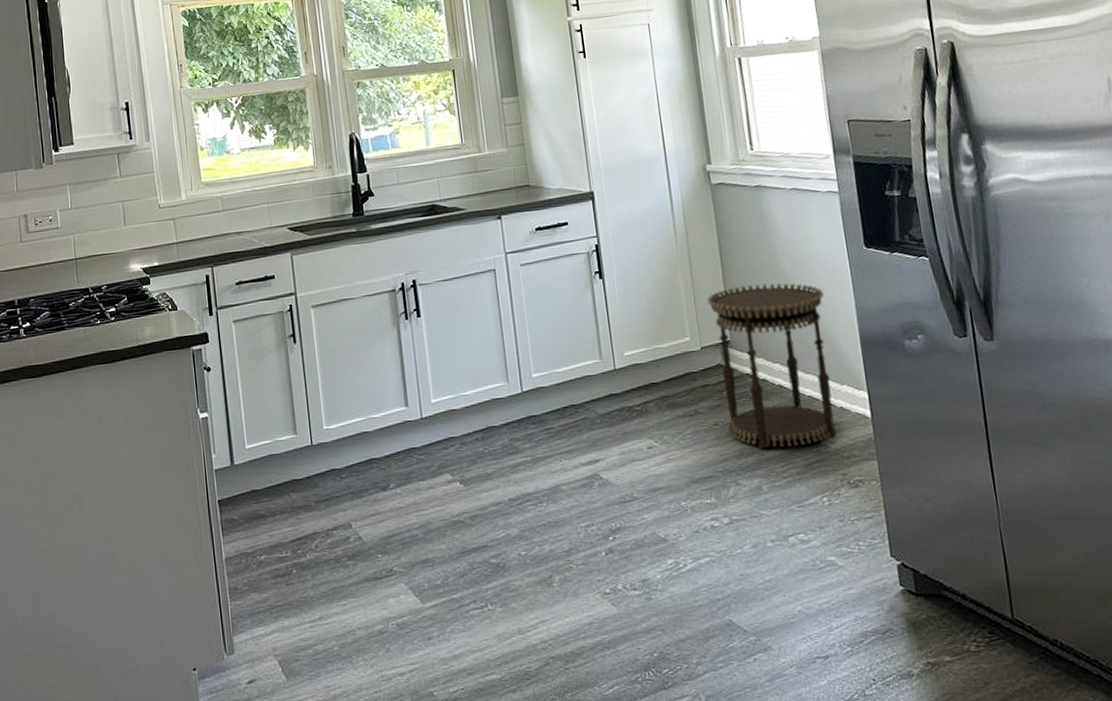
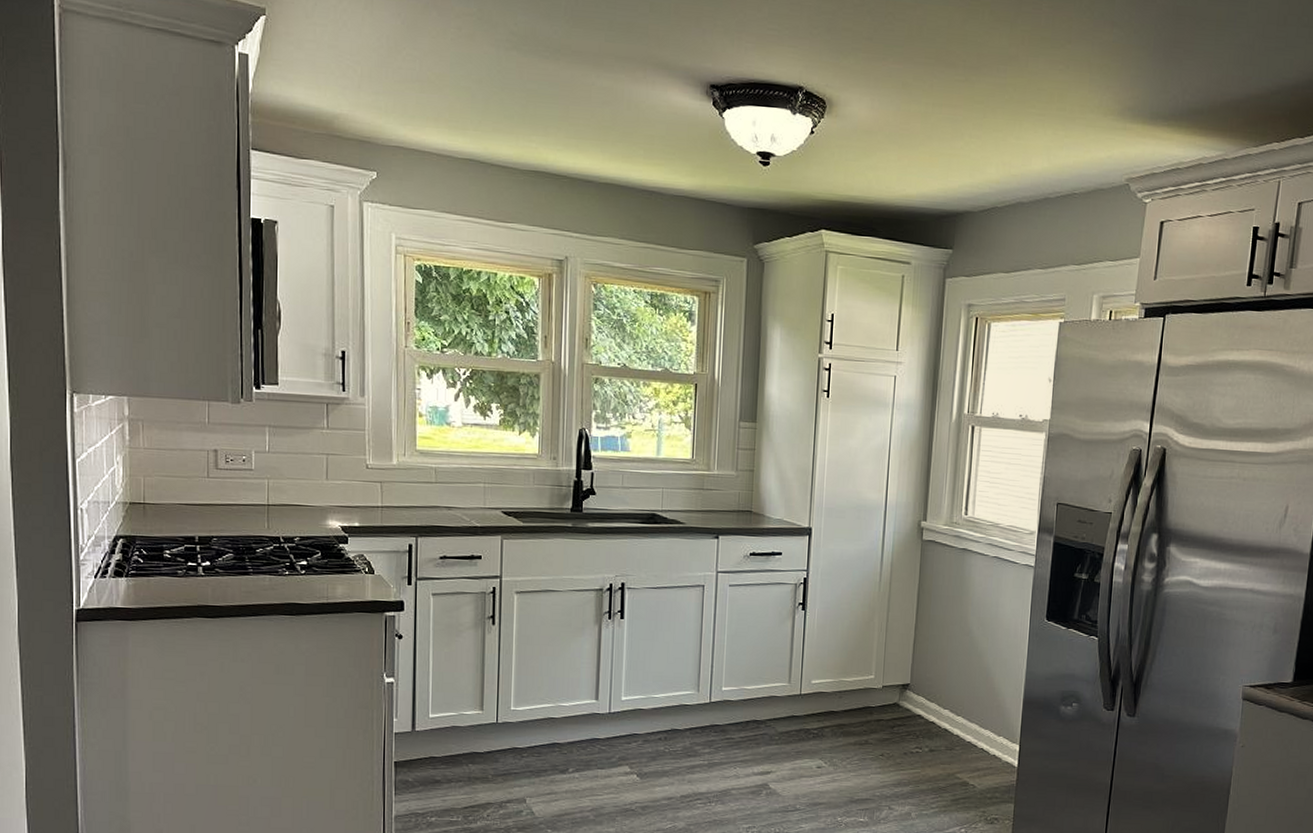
side table: present [707,283,837,450] -> none [892,636,1001,783]

